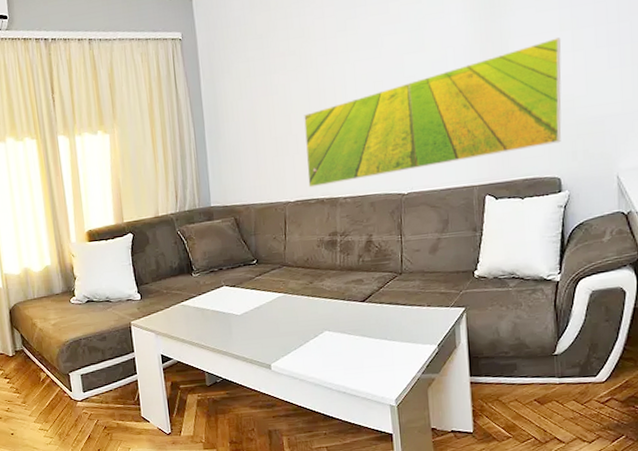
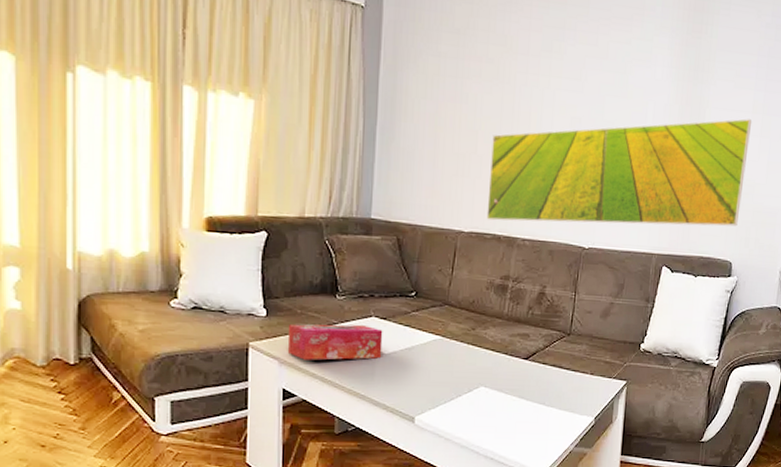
tissue box: none [158,293,236,330] -> present [287,323,383,361]

